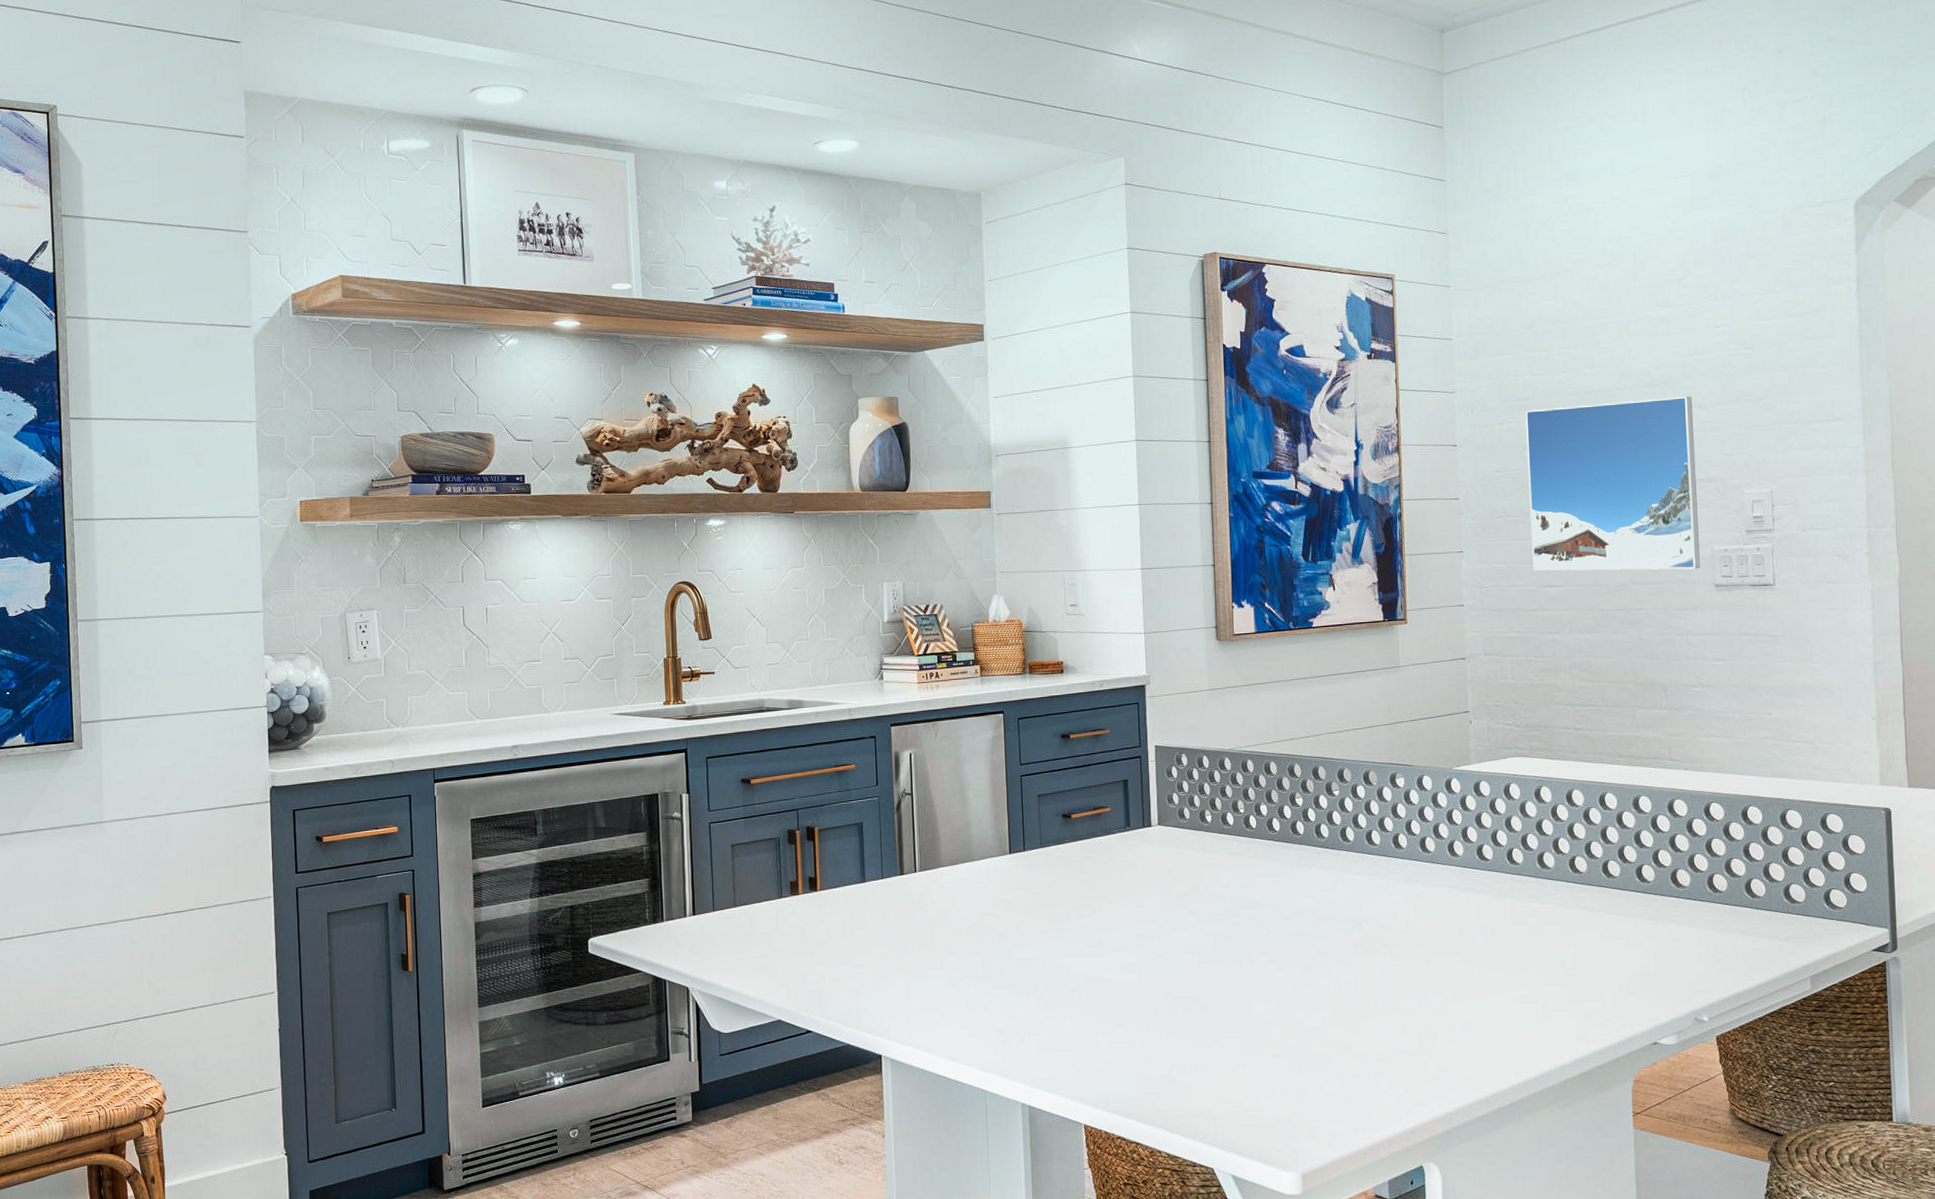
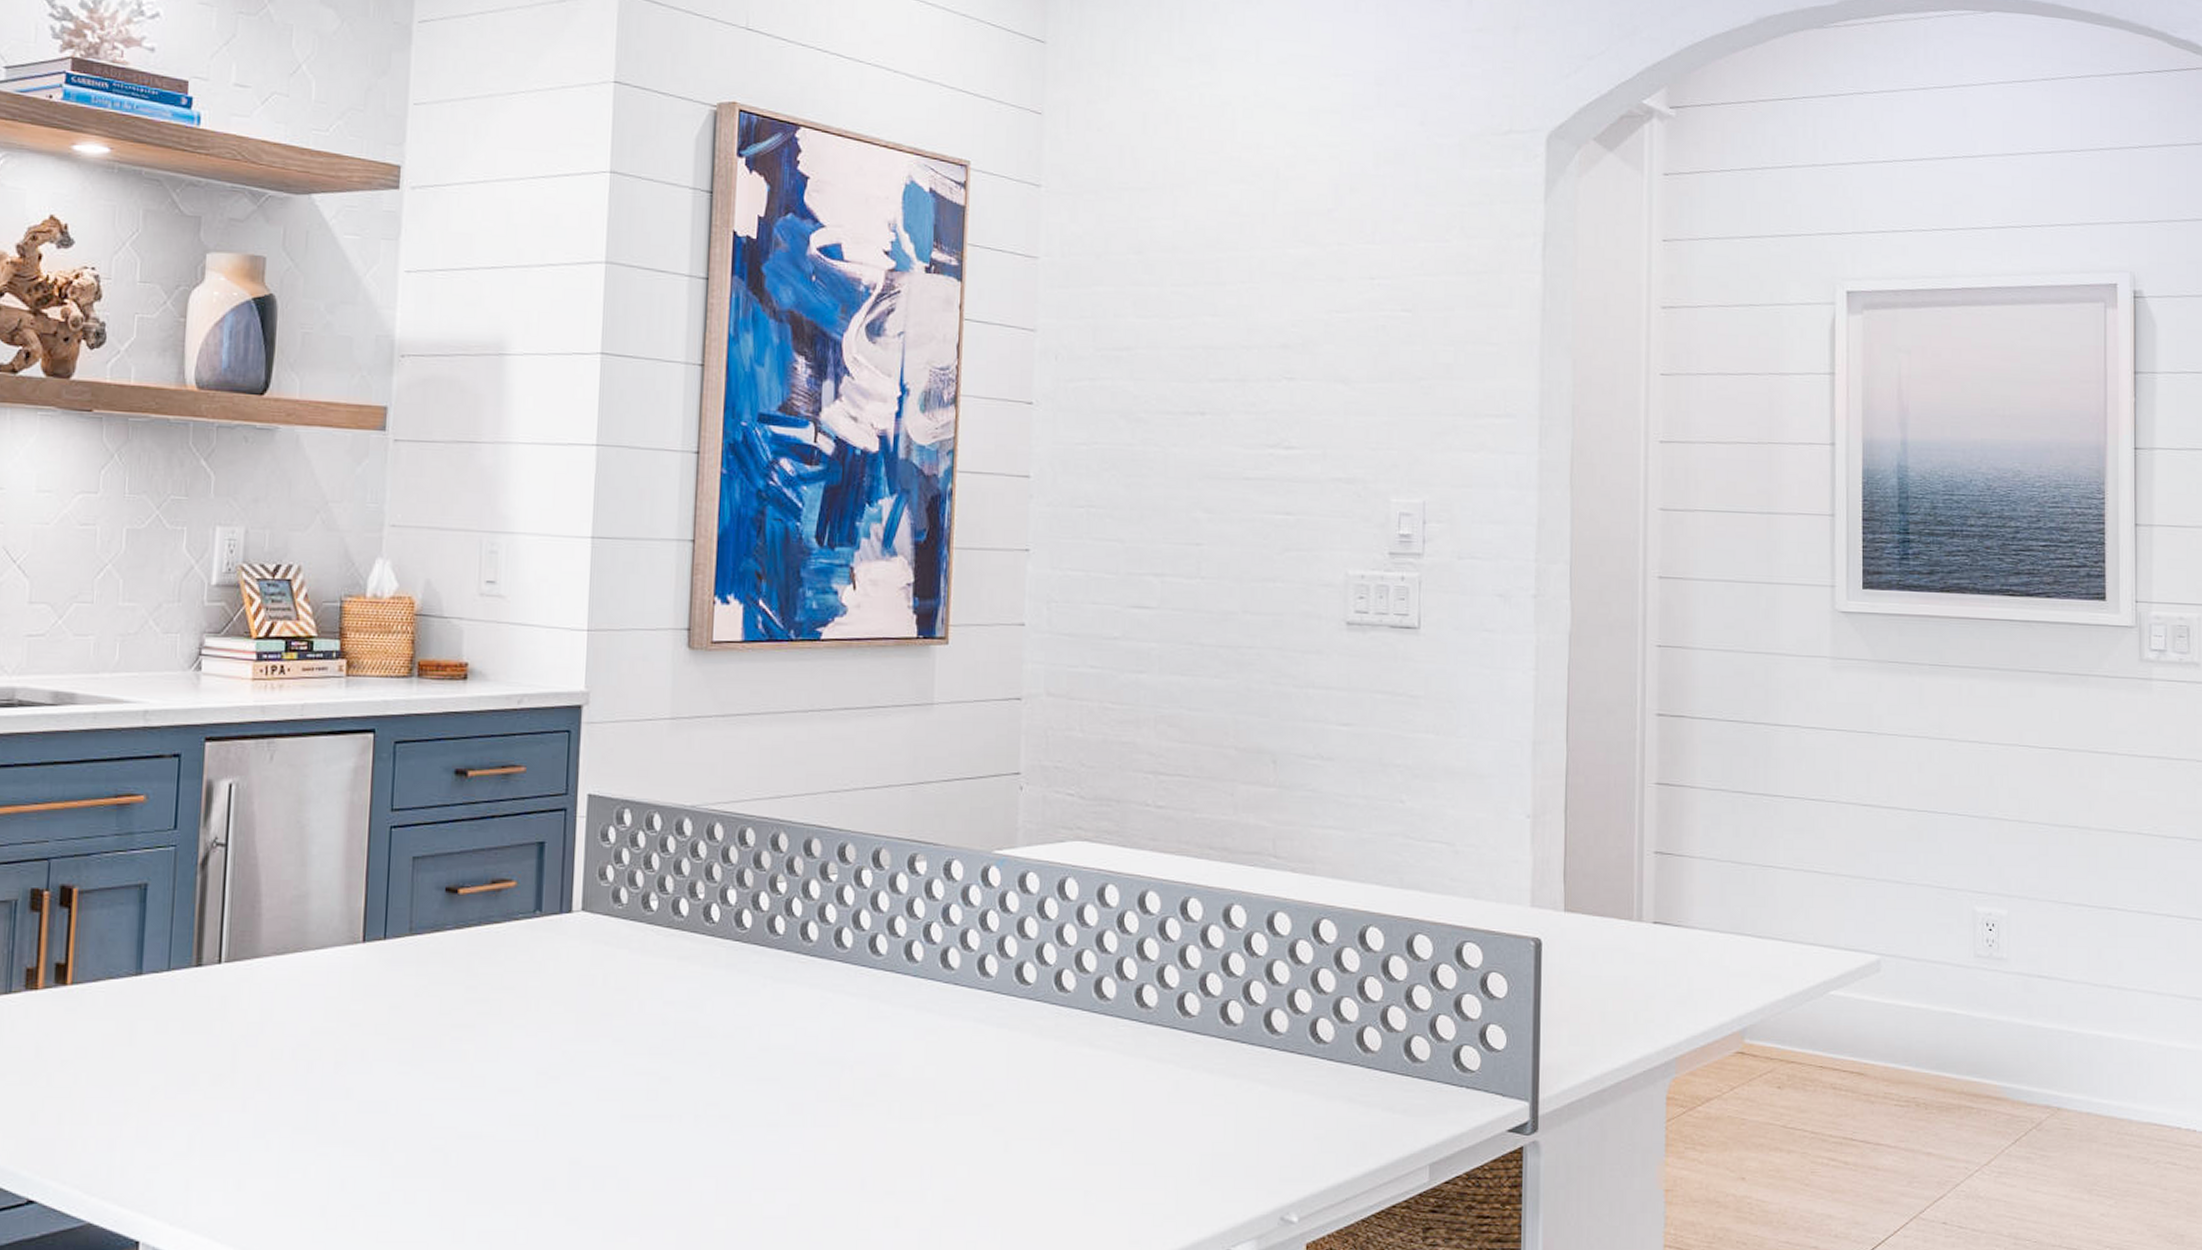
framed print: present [1525,396,1700,571] -> none [1118,364,1335,599]

